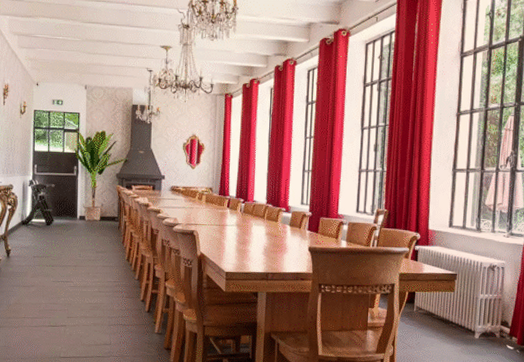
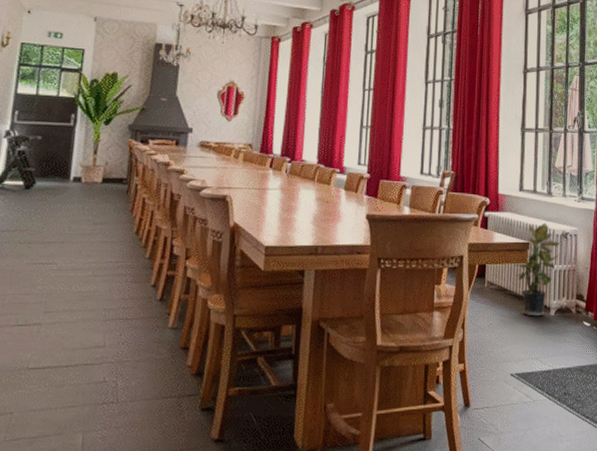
potted plant: none [441,256,487,339] -> present [514,223,560,317]

